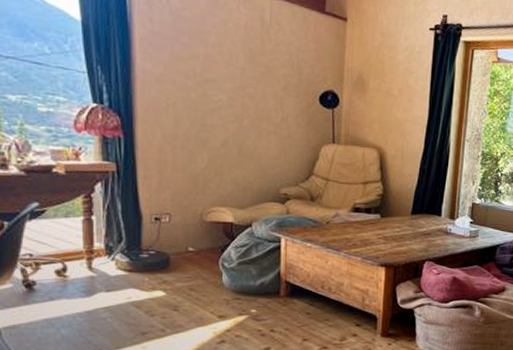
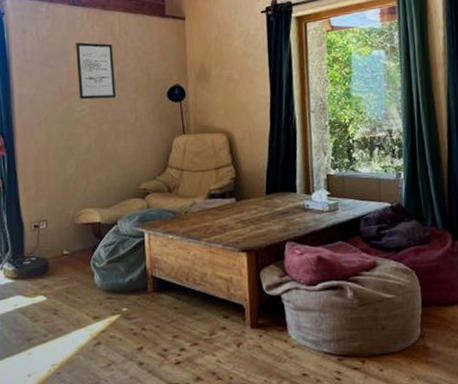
wall art: none [216,23,262,93] -> present [76,42,117,100]

